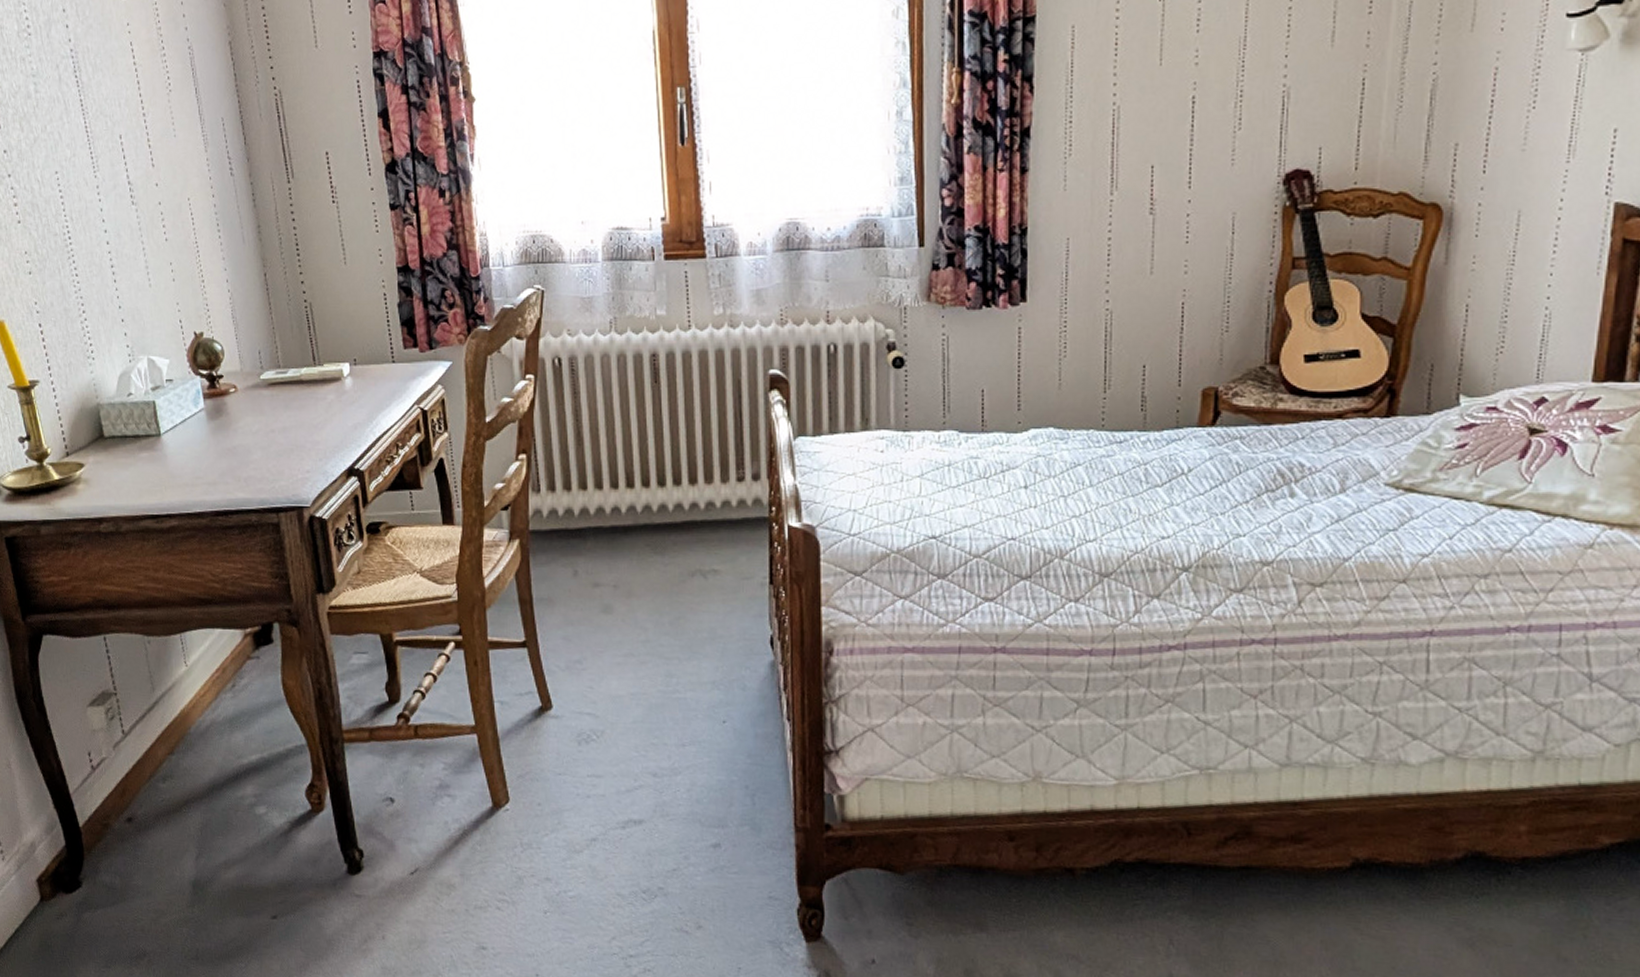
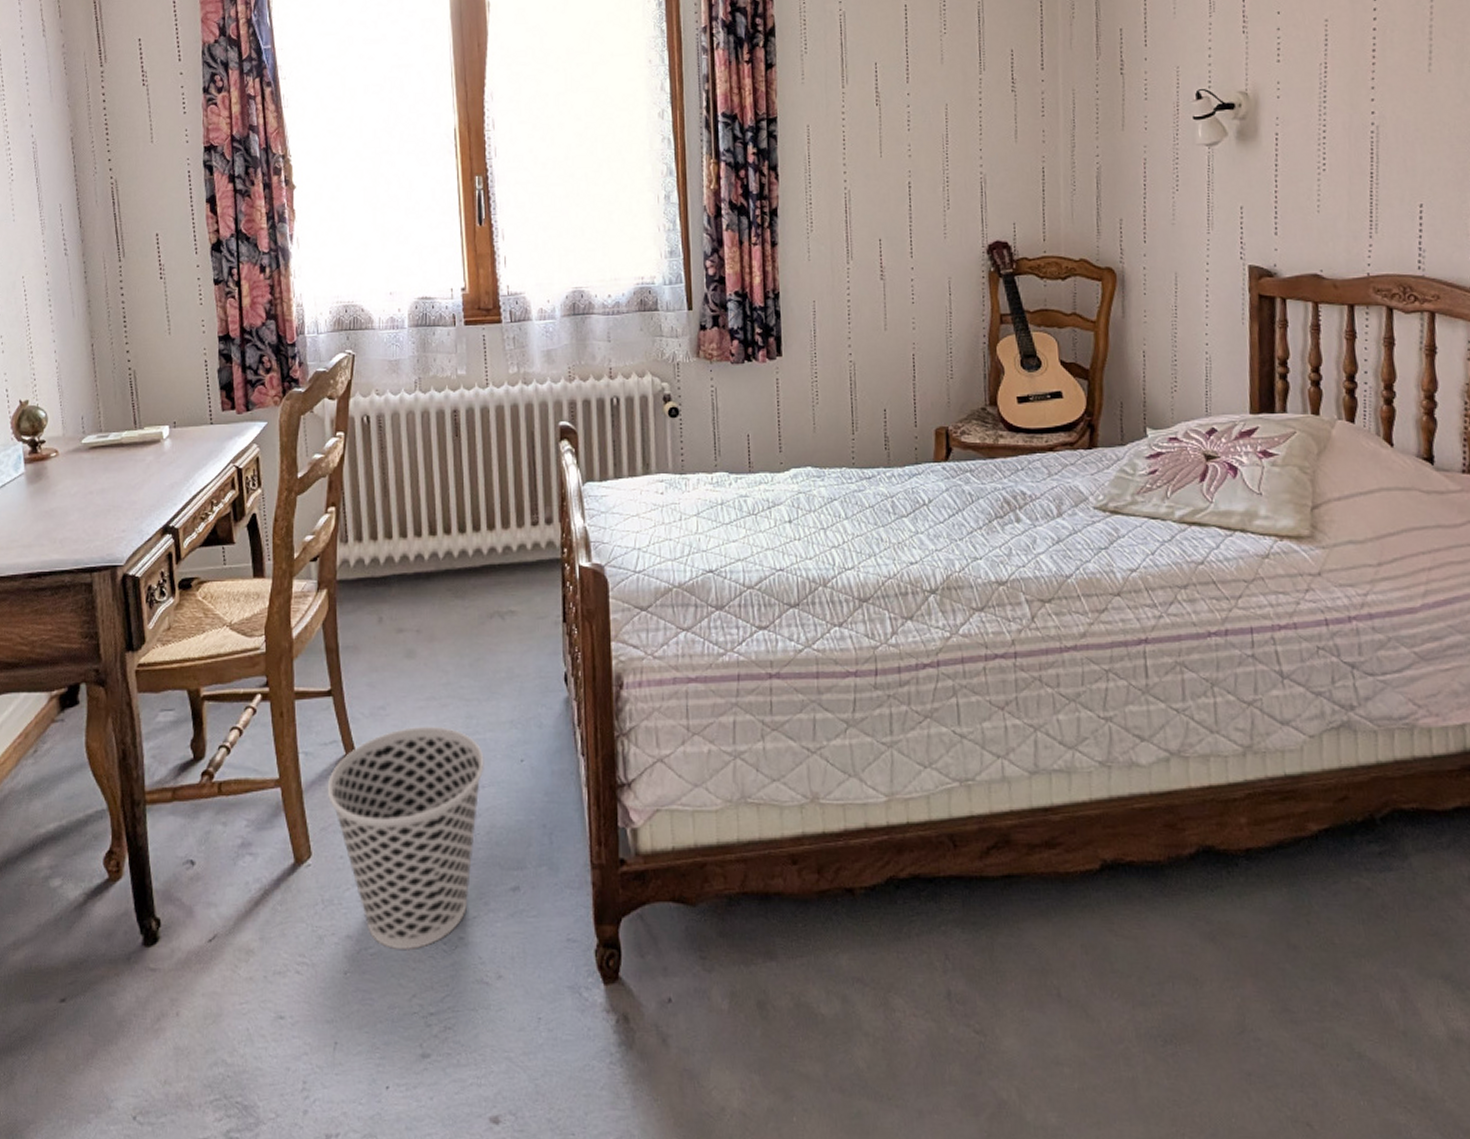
wastebasket: none [523,682,685,896] -> present [327,727,484,951]

